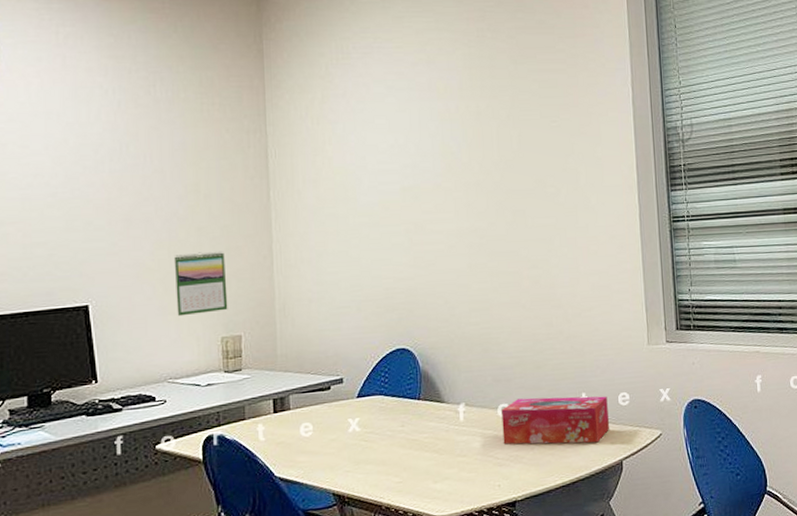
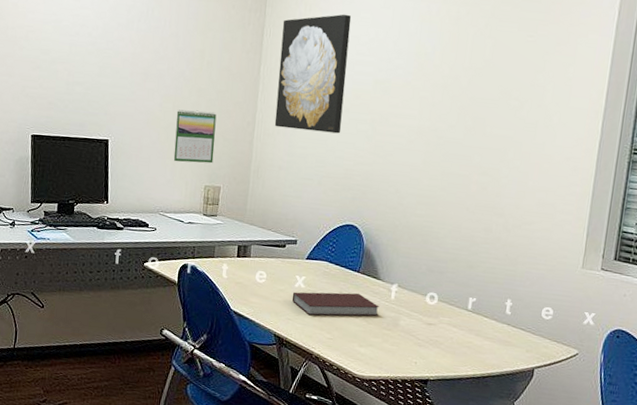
wall art: none [288,123,374,256] -> present [274,14,352,134]
notebook: none [347,422,449,462] -> present [292,291,379,317]
tissue box: present [501,396,609,445] -> none [426,291,531,347]

